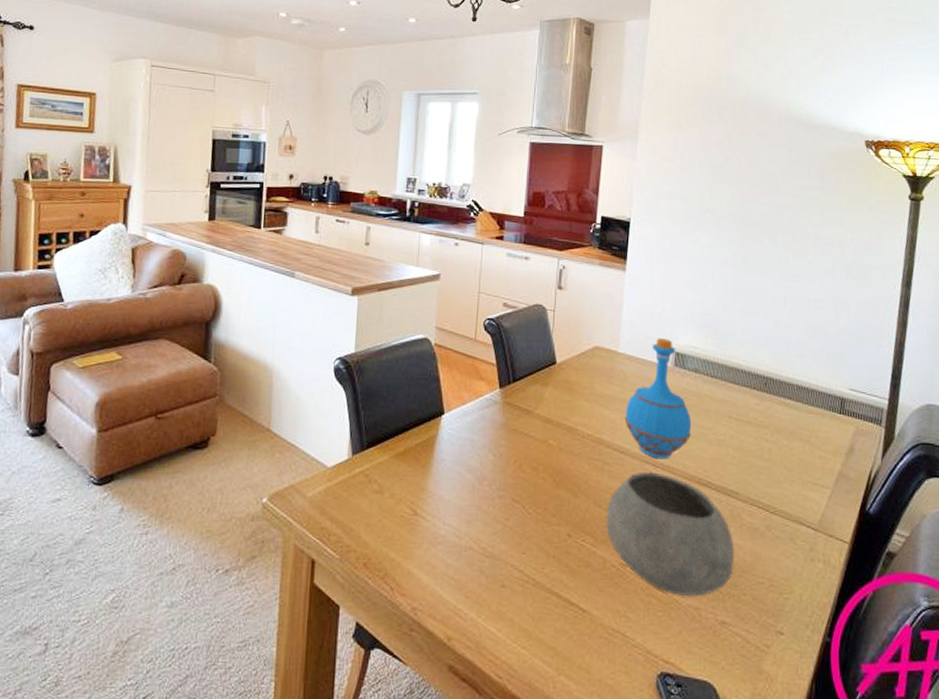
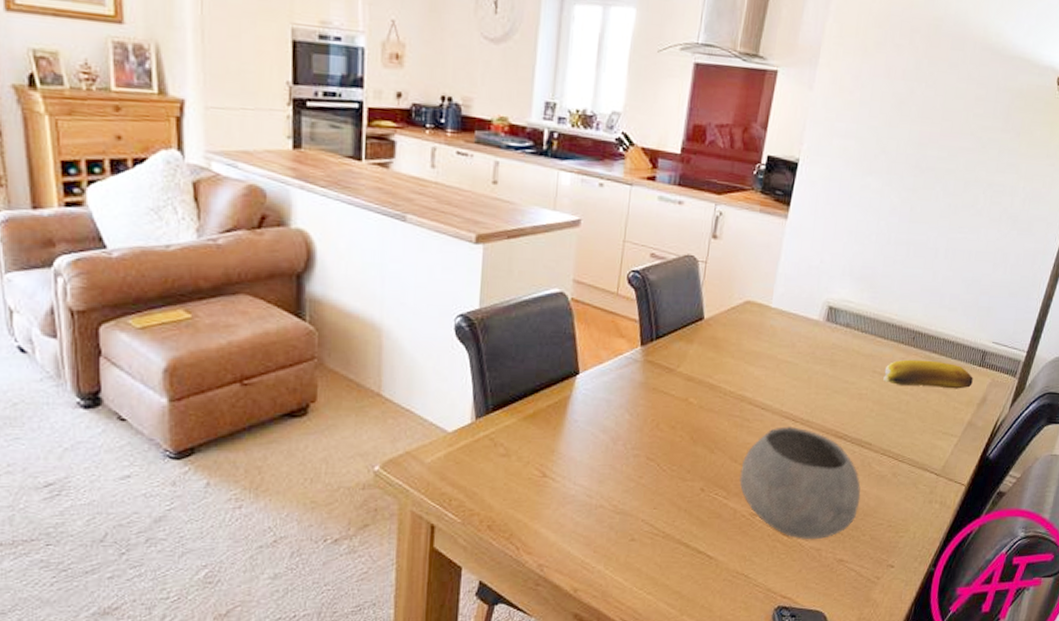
bottle: present [624,338,692,460] -> none [769,292,836,414]
banana: none [740,405,836,437] -> present [883,359,973,389]

